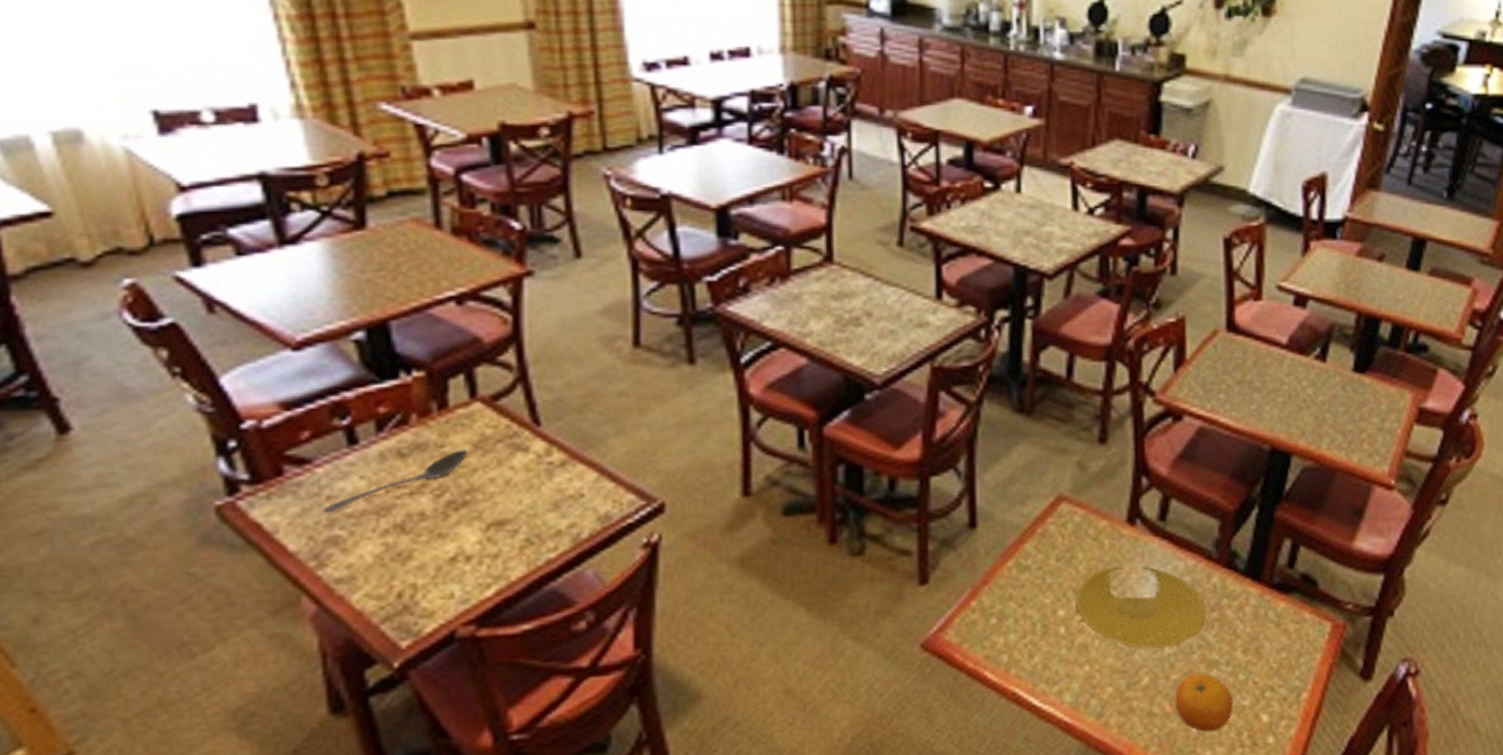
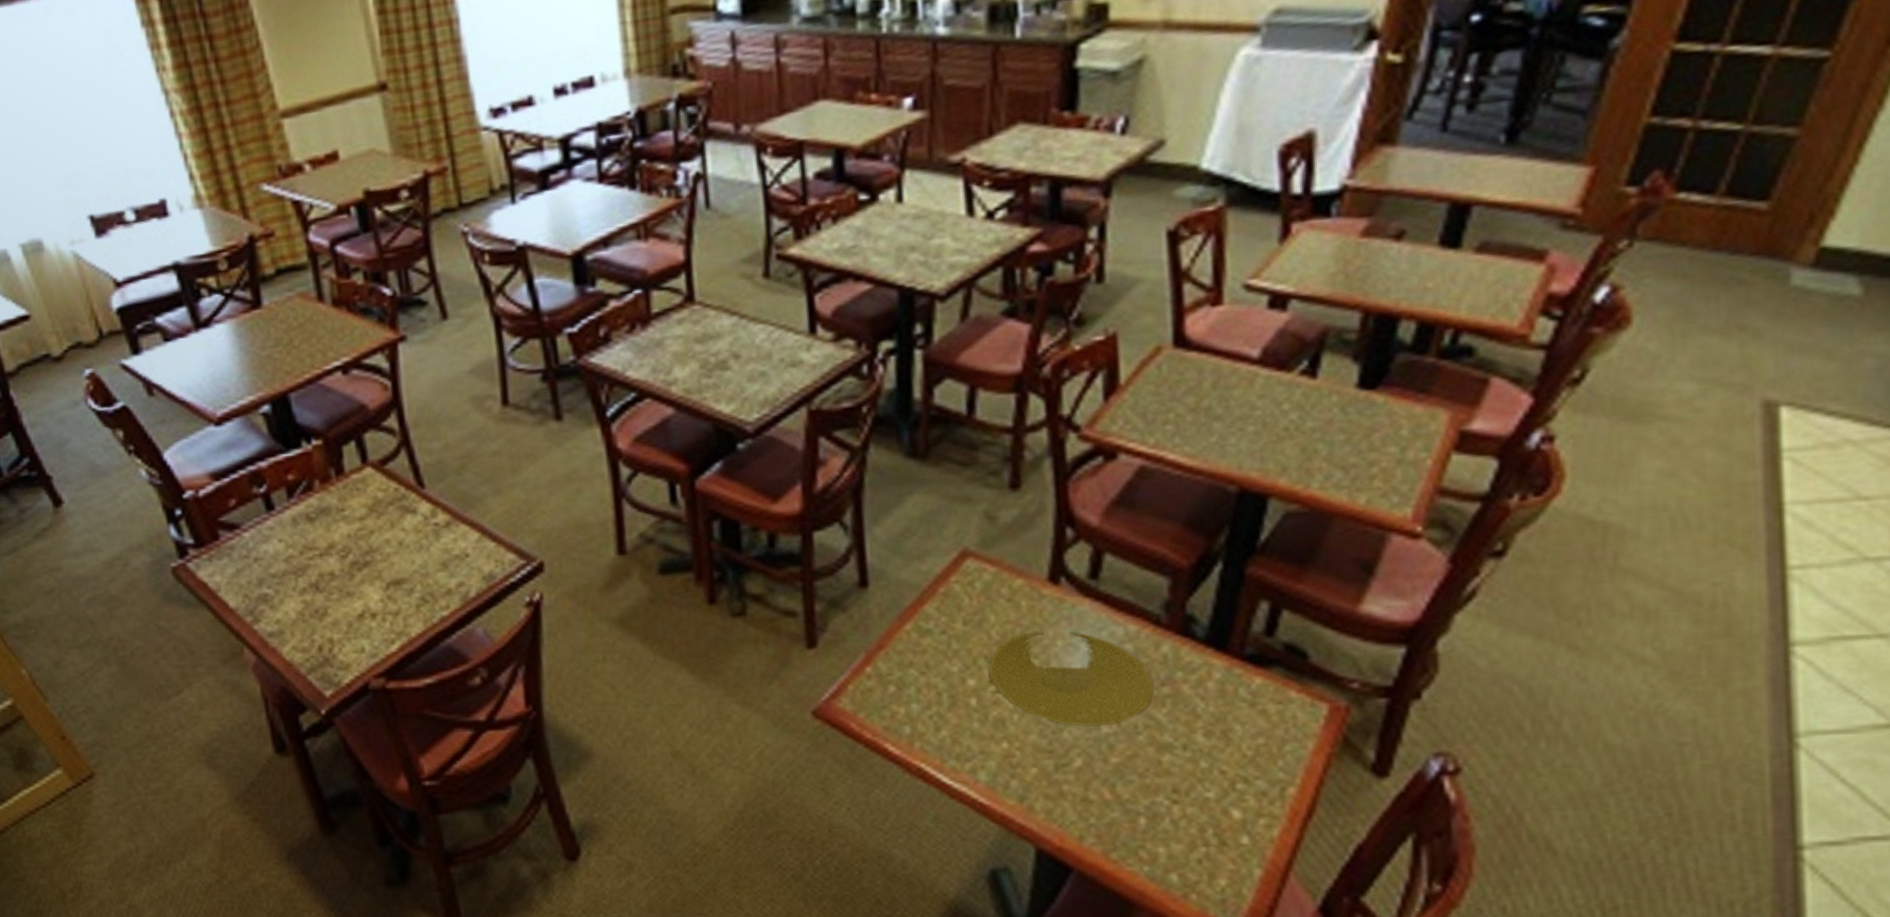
stirrer: present [323,449,469,513] -> none [253,512,365,573]
fruit: present [1174,673,1234,733] -> none [1115,757,1194,826]

